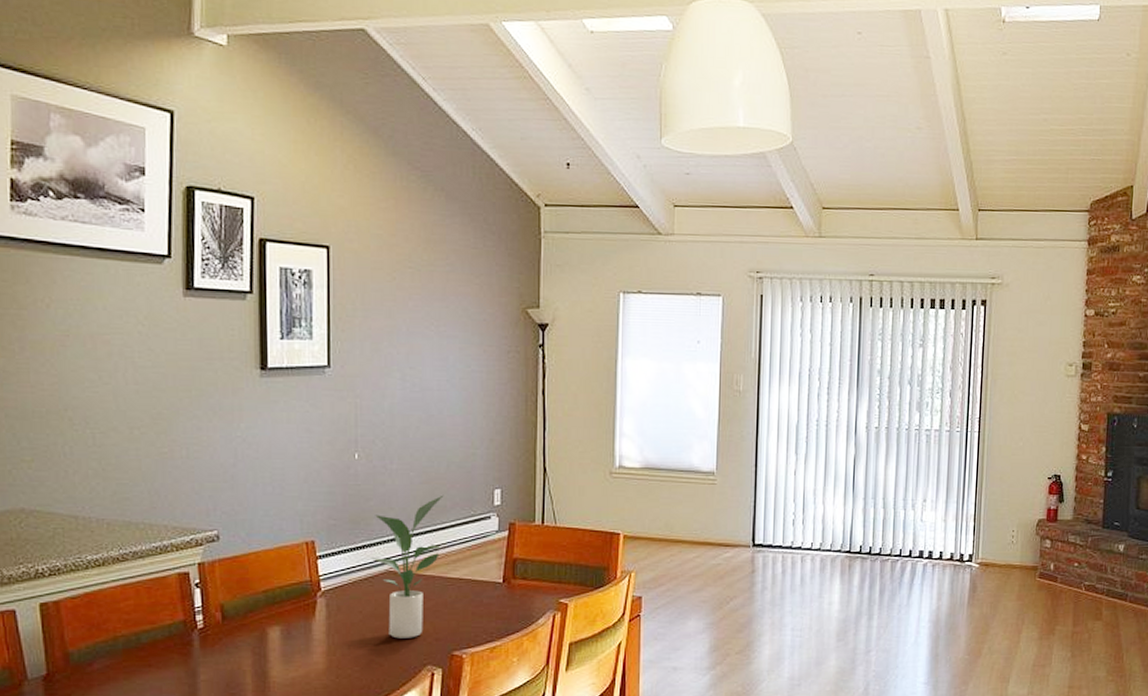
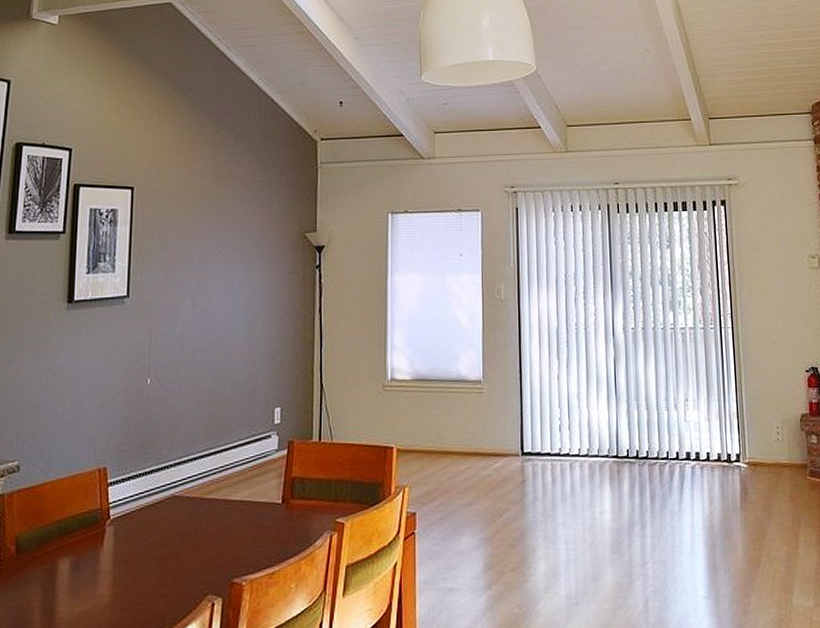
potted plant: present [371,495,444,639] -> none [158,415,228,567]

